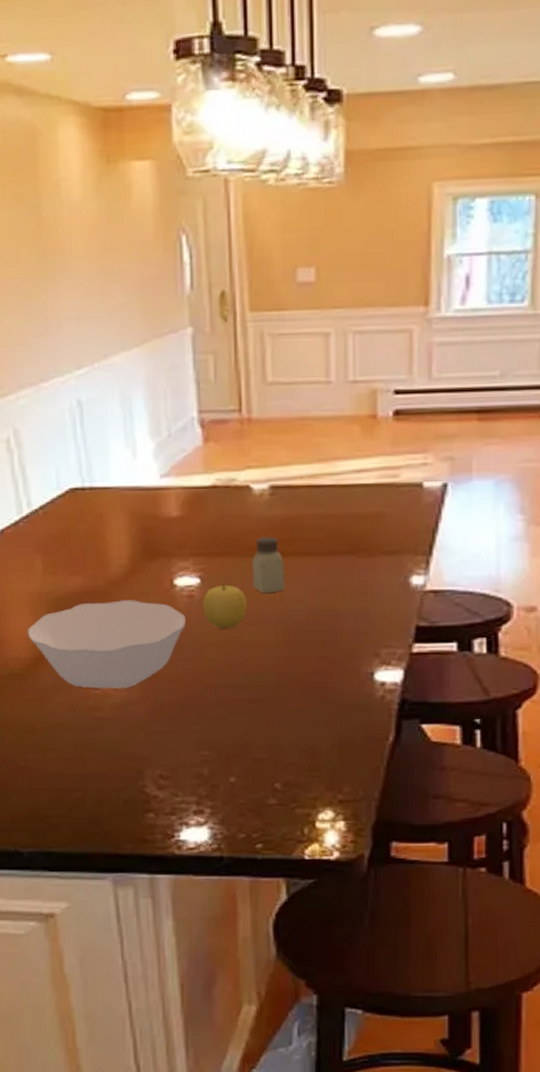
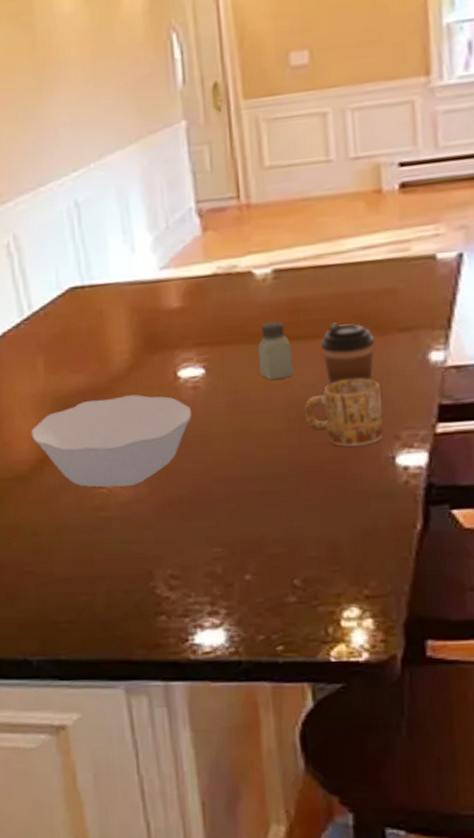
fruit: present [203,582,247,629] -> none [208,371,255,419]
mug: none [292,596,365,662] -> present [304,378,384,447]
coffee cup: none [311,542,362,601] -> present [320,322,375,384]

